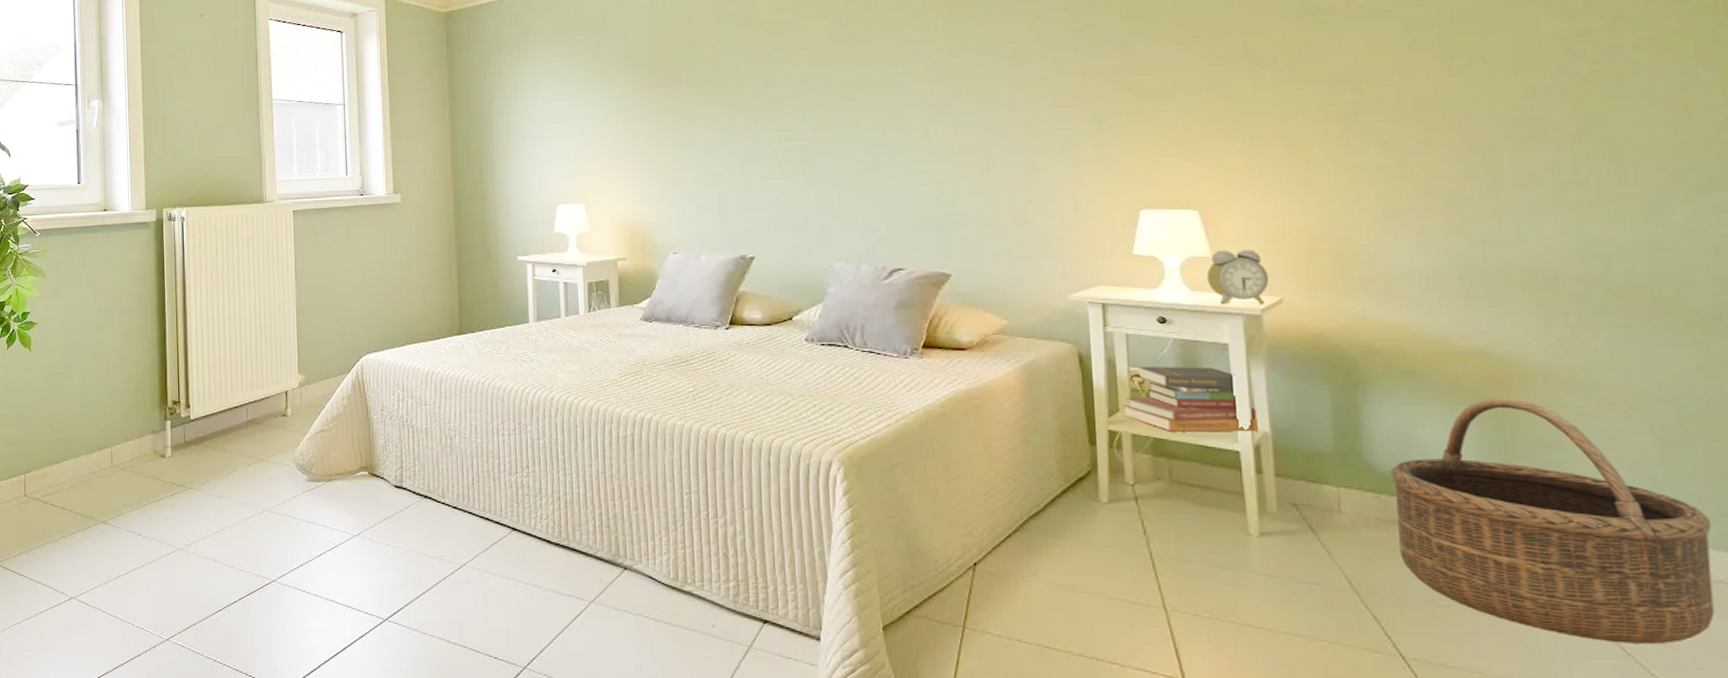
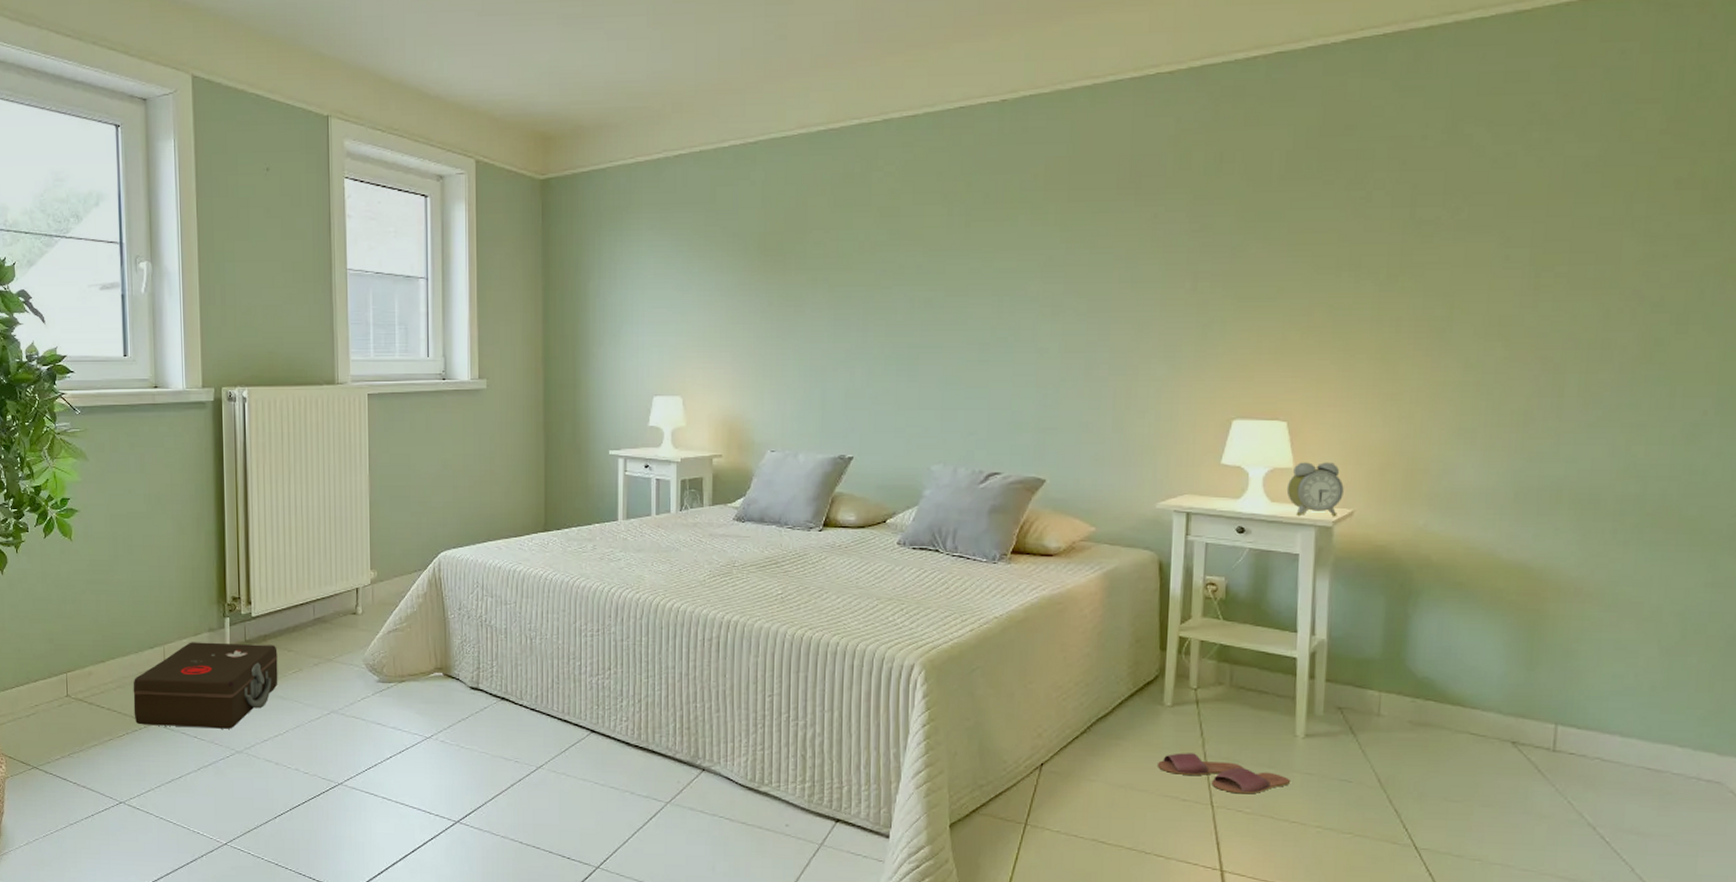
suitcase: none [83,444,215,527] -> present [133,642,278,729]
slippers: none [1100,552,1249,597] -> present [1158,753,1290,794]
books: present [1123,367,1258,432] -> none [1195,575,1317,640]
basket: present [1391,397,1715,645] -> none [1426,608,1695,834]

